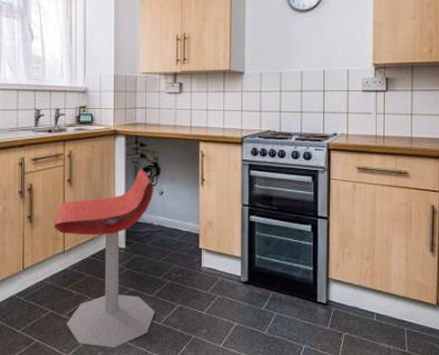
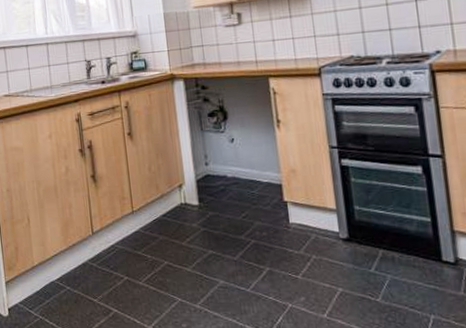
stool: present [54,169,156,347] -> none [118,114,242,318]

